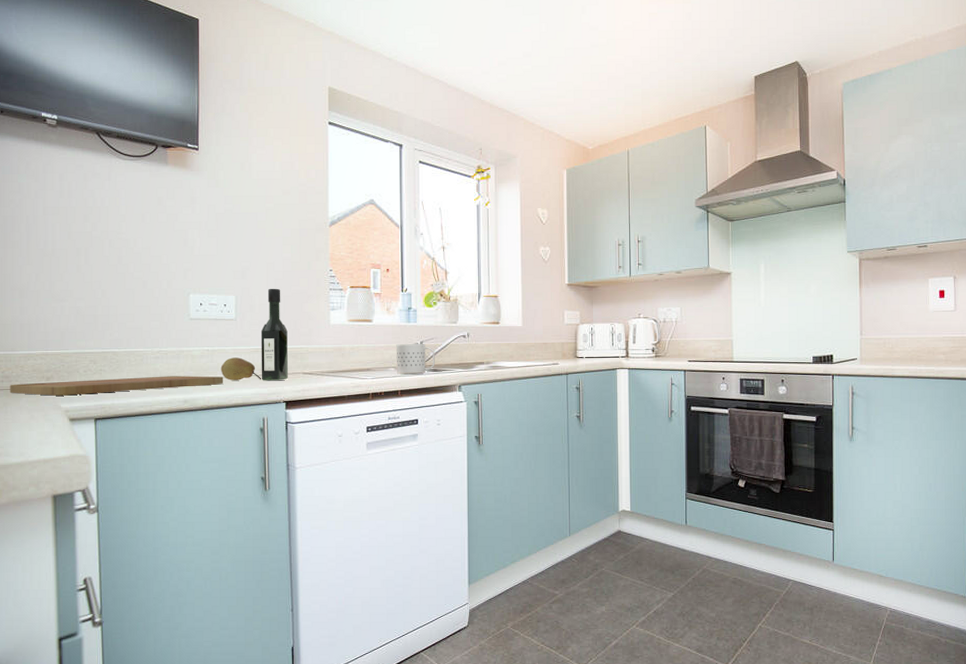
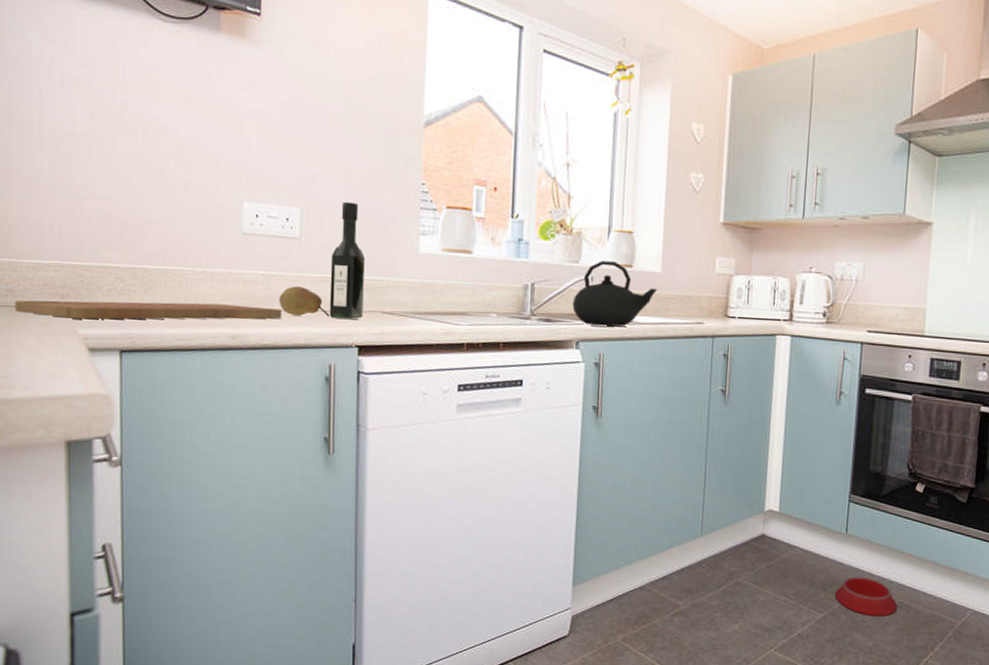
mug: present [396,344,435,375] -> none [499,284,549,323]
teapot: none [454,320,521,372] -> present [572,261,658,327]
pet bowl: none [681,560,733,592] -> present [834,576,898,617]

